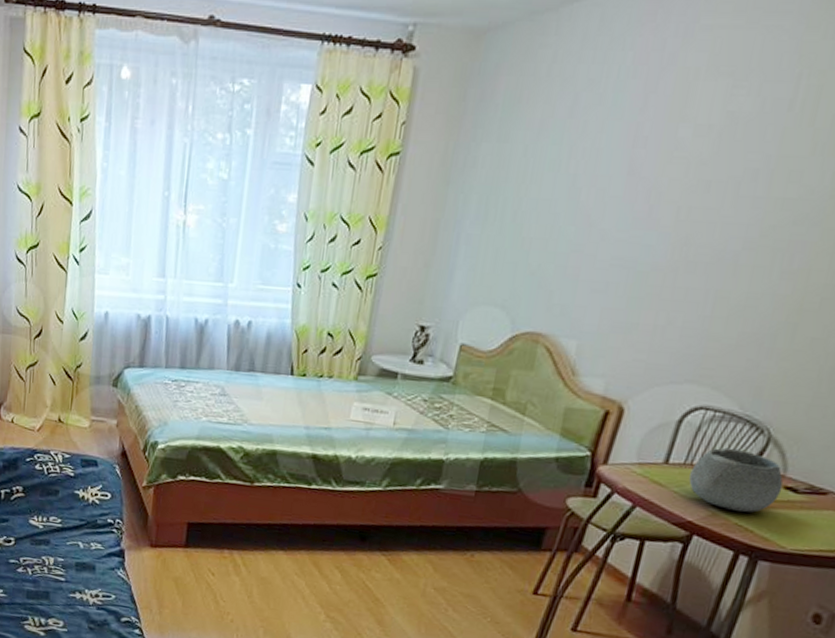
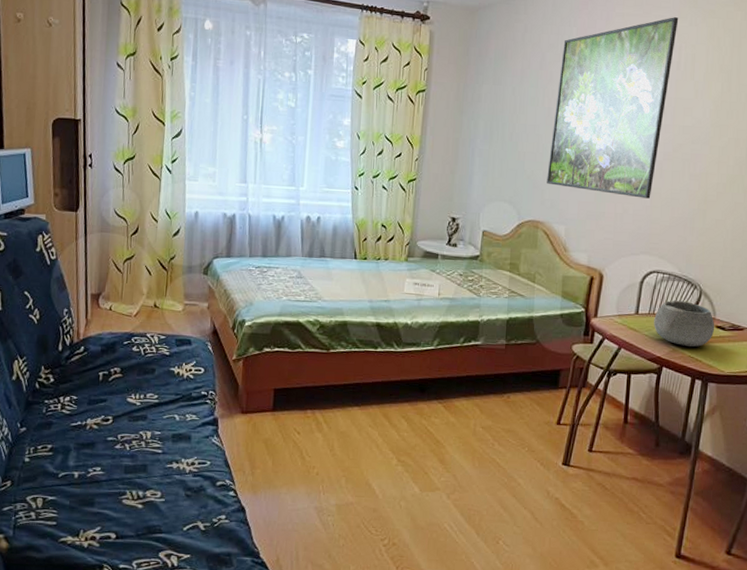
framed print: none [558,27,806,305] -> present [547,17,679,199]

